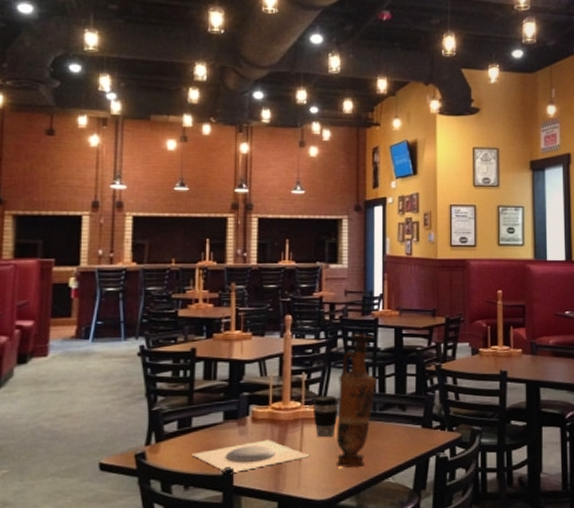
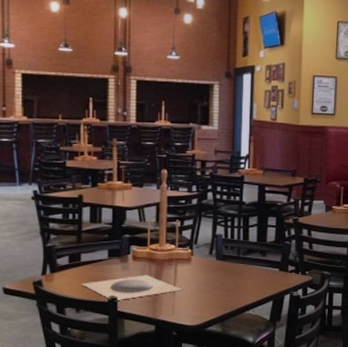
coffee cup: present [312,396,339,437] -> none [185,241,208,274]
vase: present [336,334,377,469] -> none [204,189,241,301]

